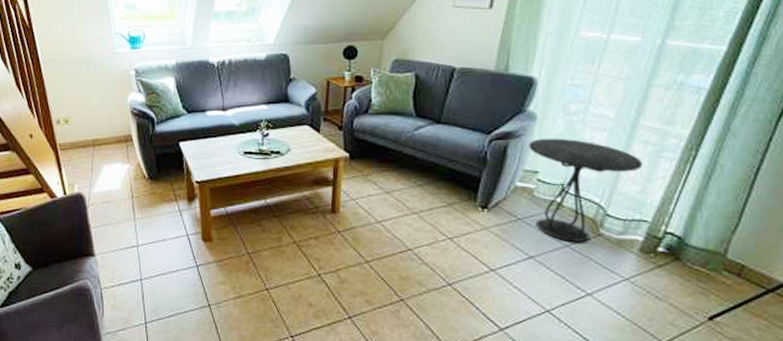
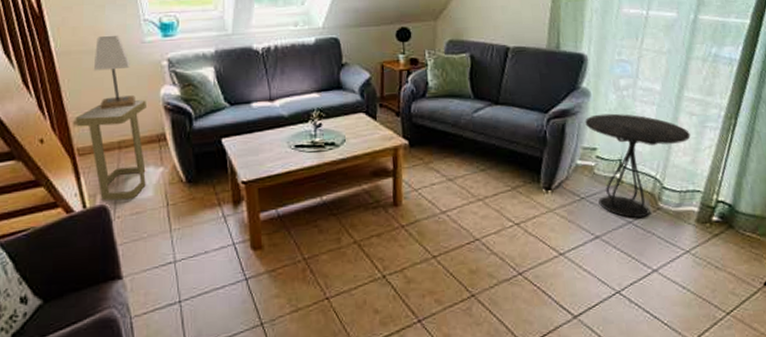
side table: none [57,104,116,190] -> present [75,99,146,202]
lamp: none [72,47,107,111] -> present [93,36,135,110]

